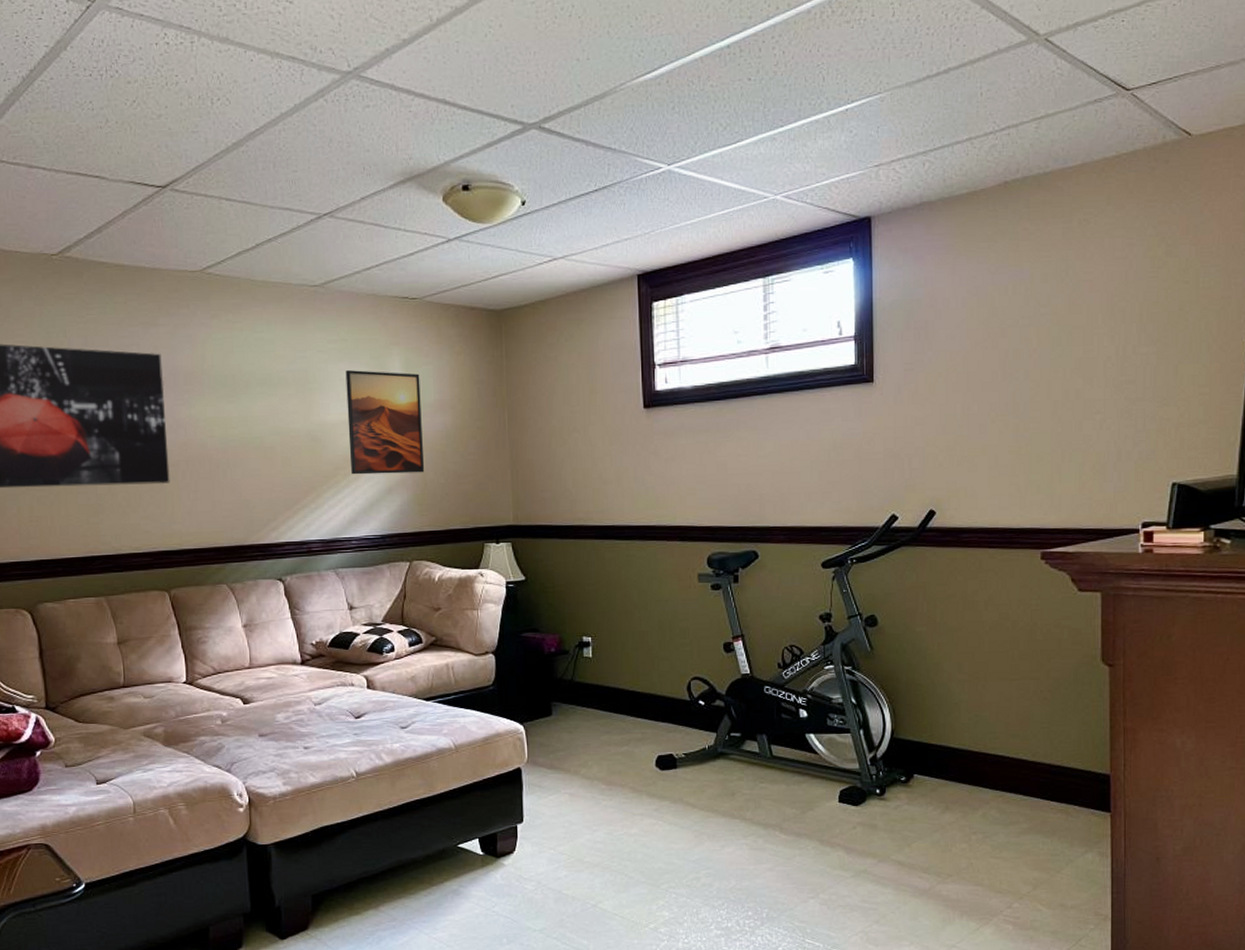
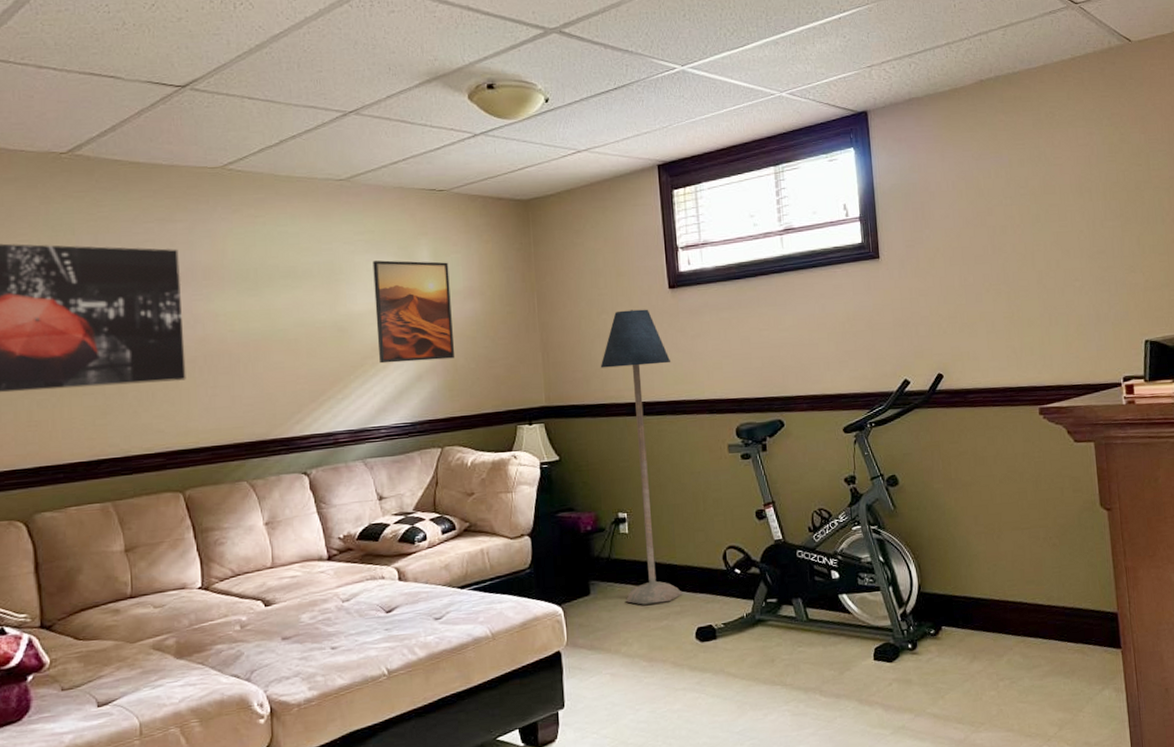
floor lamp: none [569,429,644,729] -> present [600,309,683,605]

